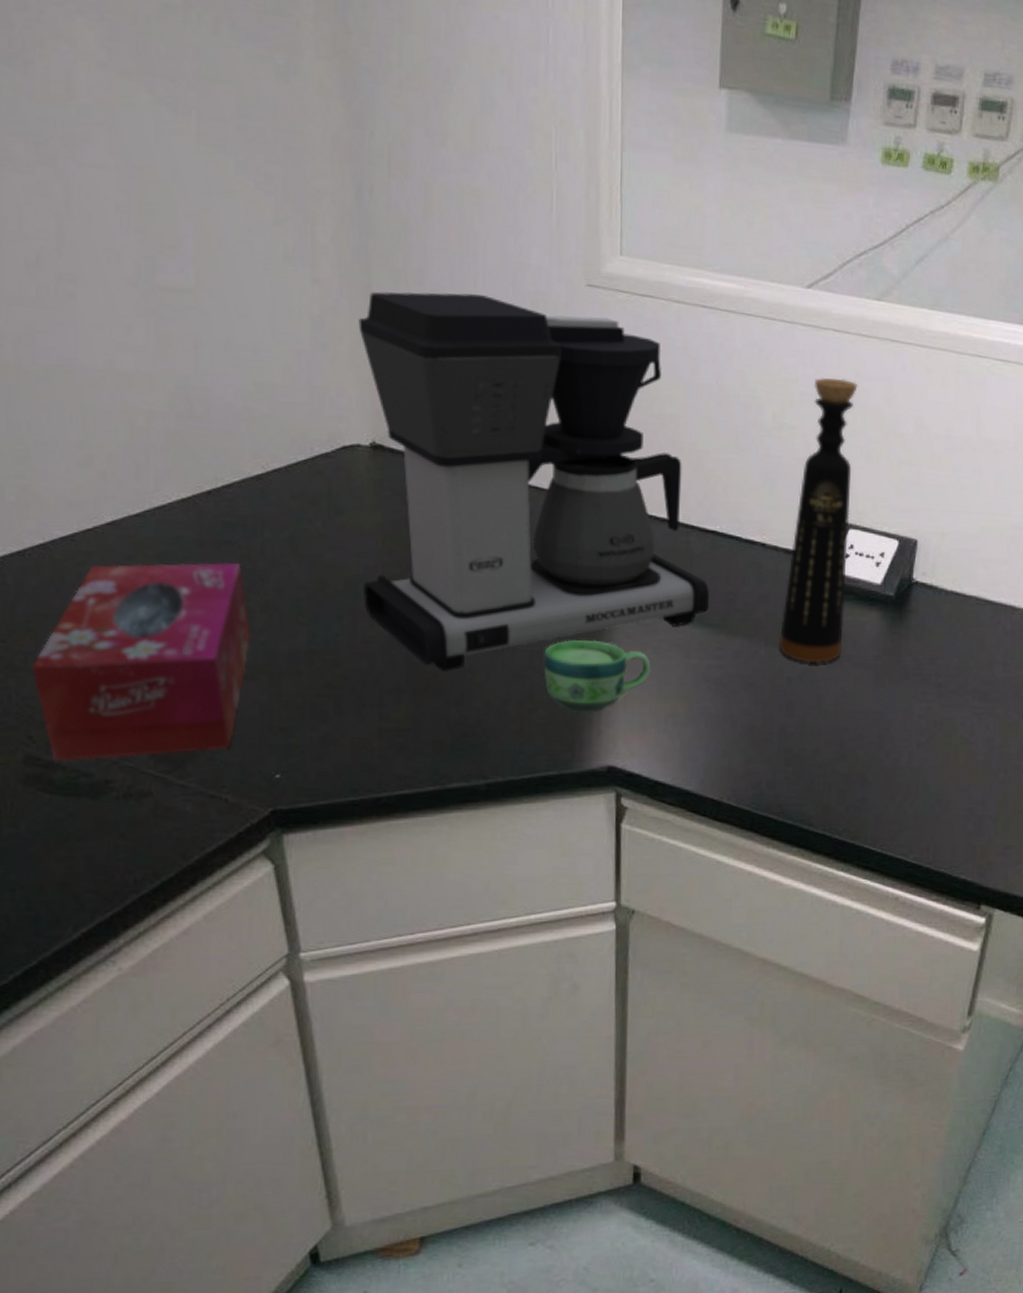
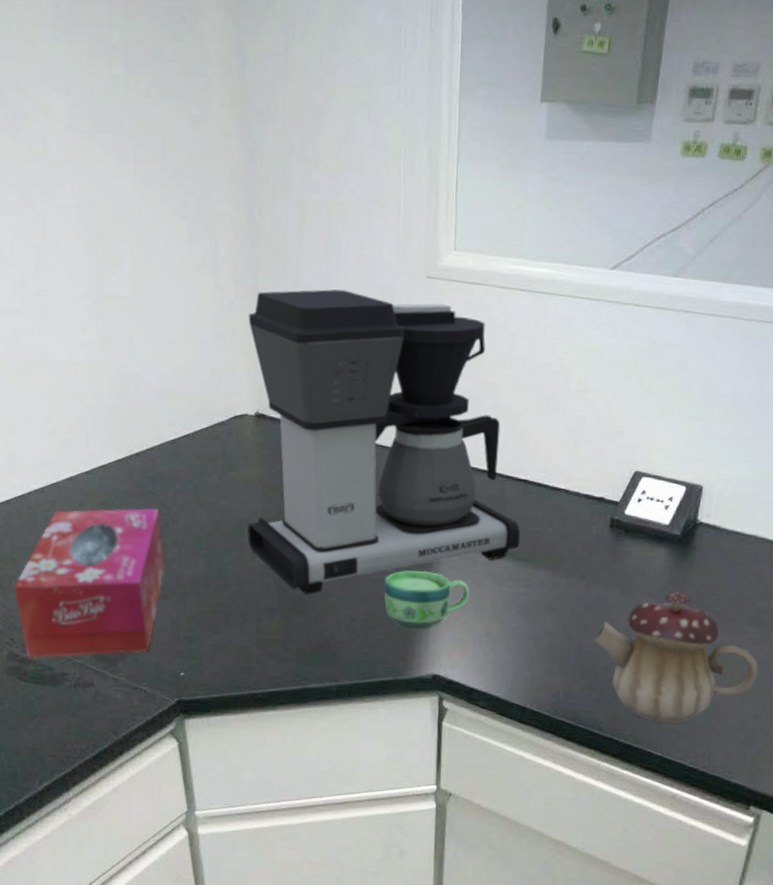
bottle: present [778,378,858,663] -> none [577,346,654,592]
teapot: none [800,661,985,814] -> present [594,591,759,723]

